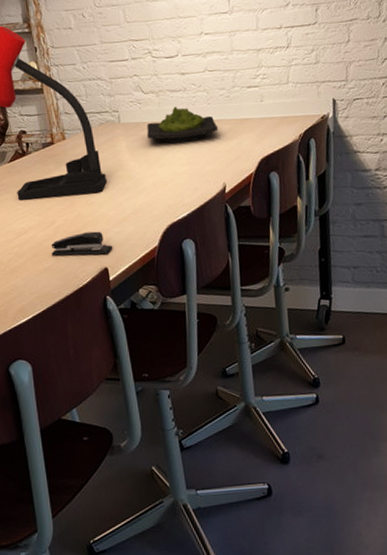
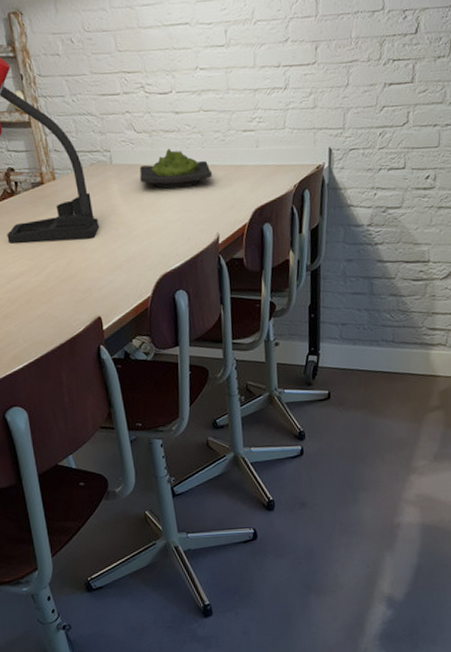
stapler: present [51,231,113,256] -> none [43,278,106,304]

